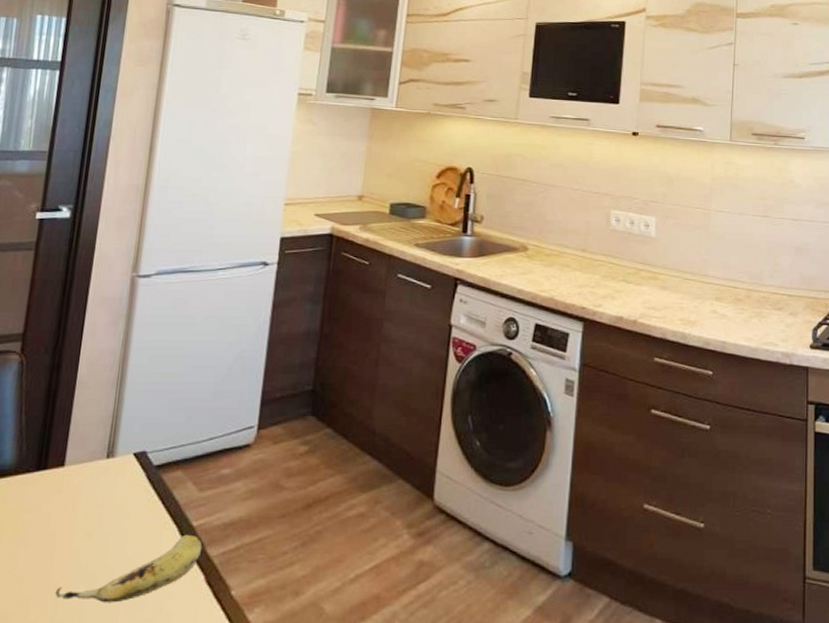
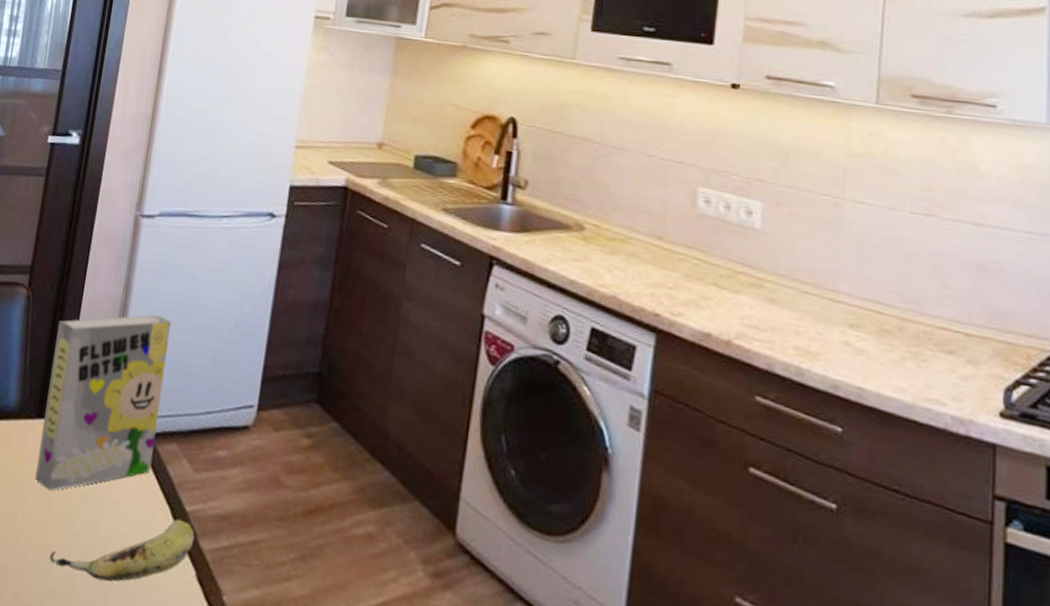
cereal box: none [36,361,172,534] -> present [35,314,172,491]

